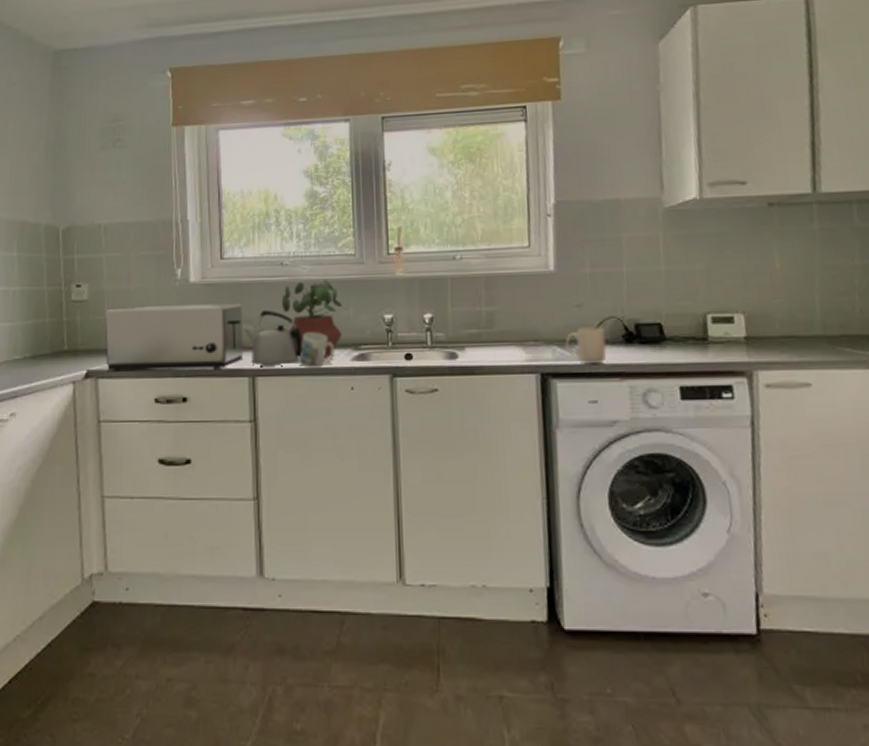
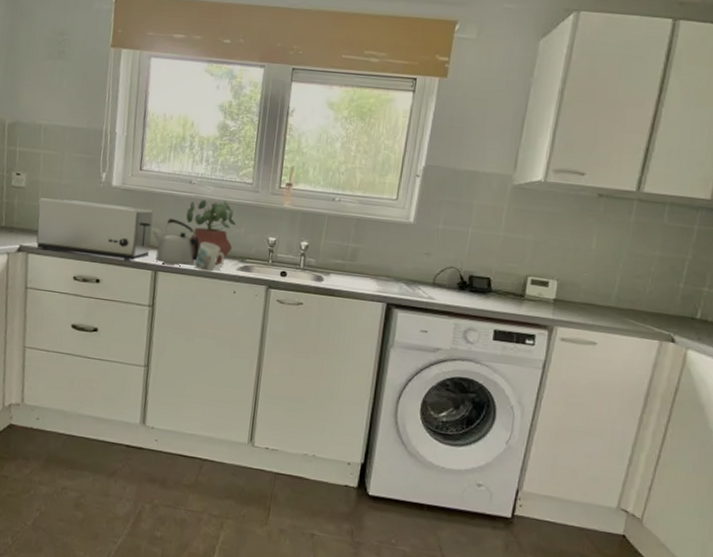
cup: present [565,325,607,364] -> none [410,271,445,303]

